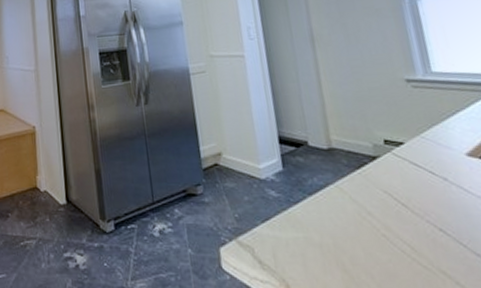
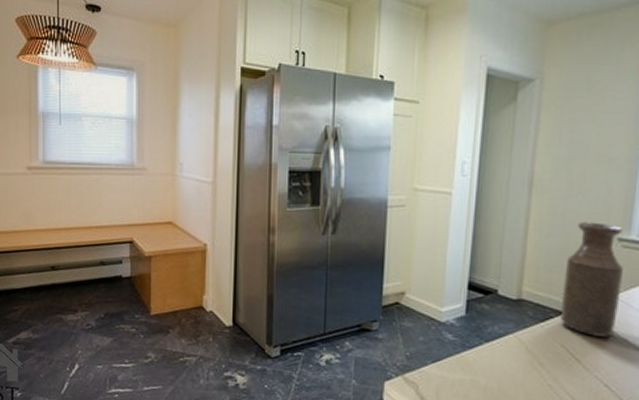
bottle: none [364,67,432,179] -> present [559,221,623,337]

